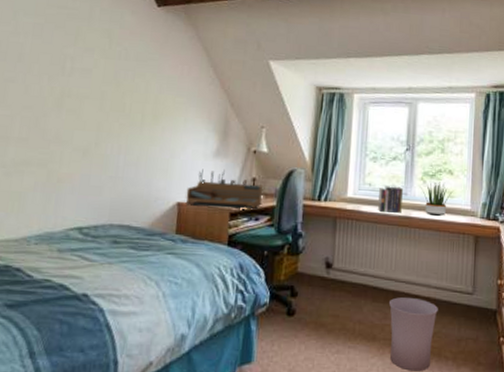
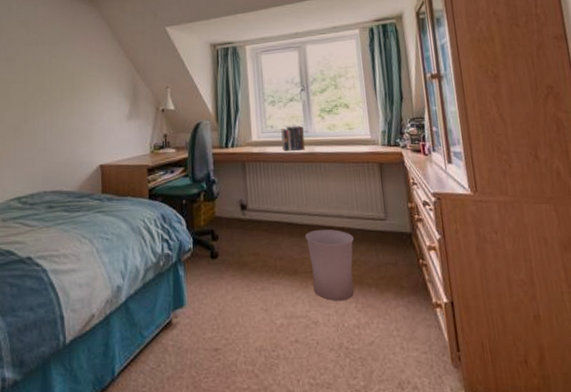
desk organizer: present [186,169,263,210] -> none [107,129,175,166]
potted plant: present [420,182,454,217] -> none [319,116,352,150]

